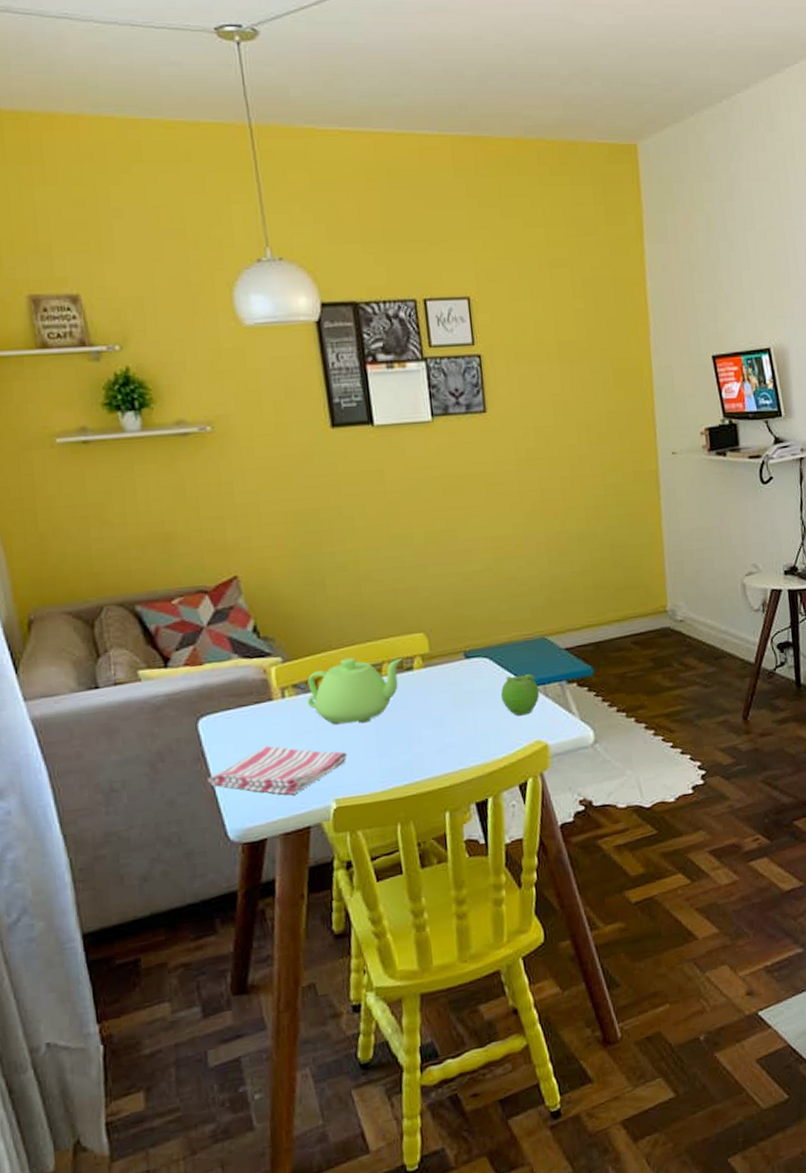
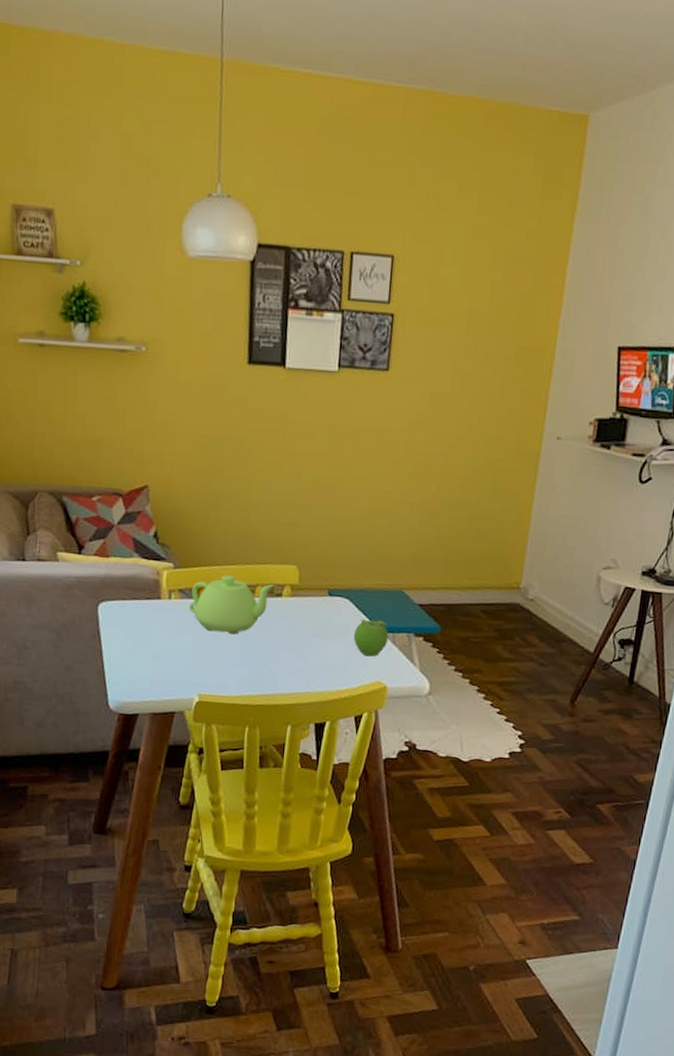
dish towel: present [208,745,347,795] -> none [99,636,214,683]

